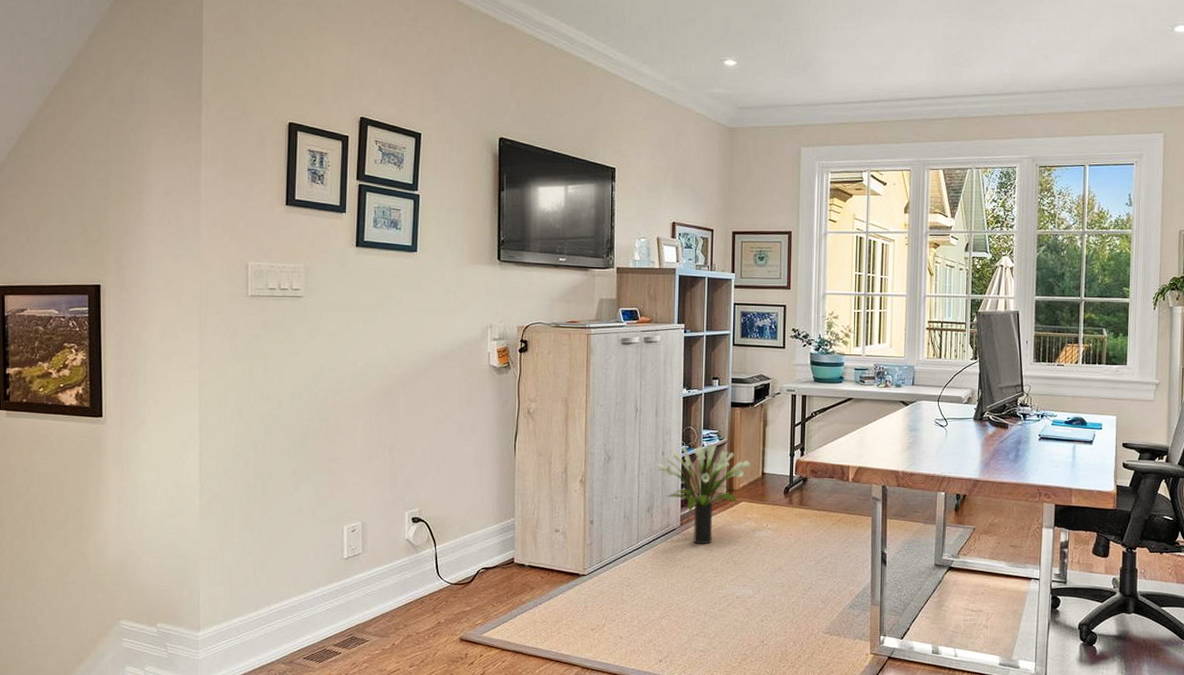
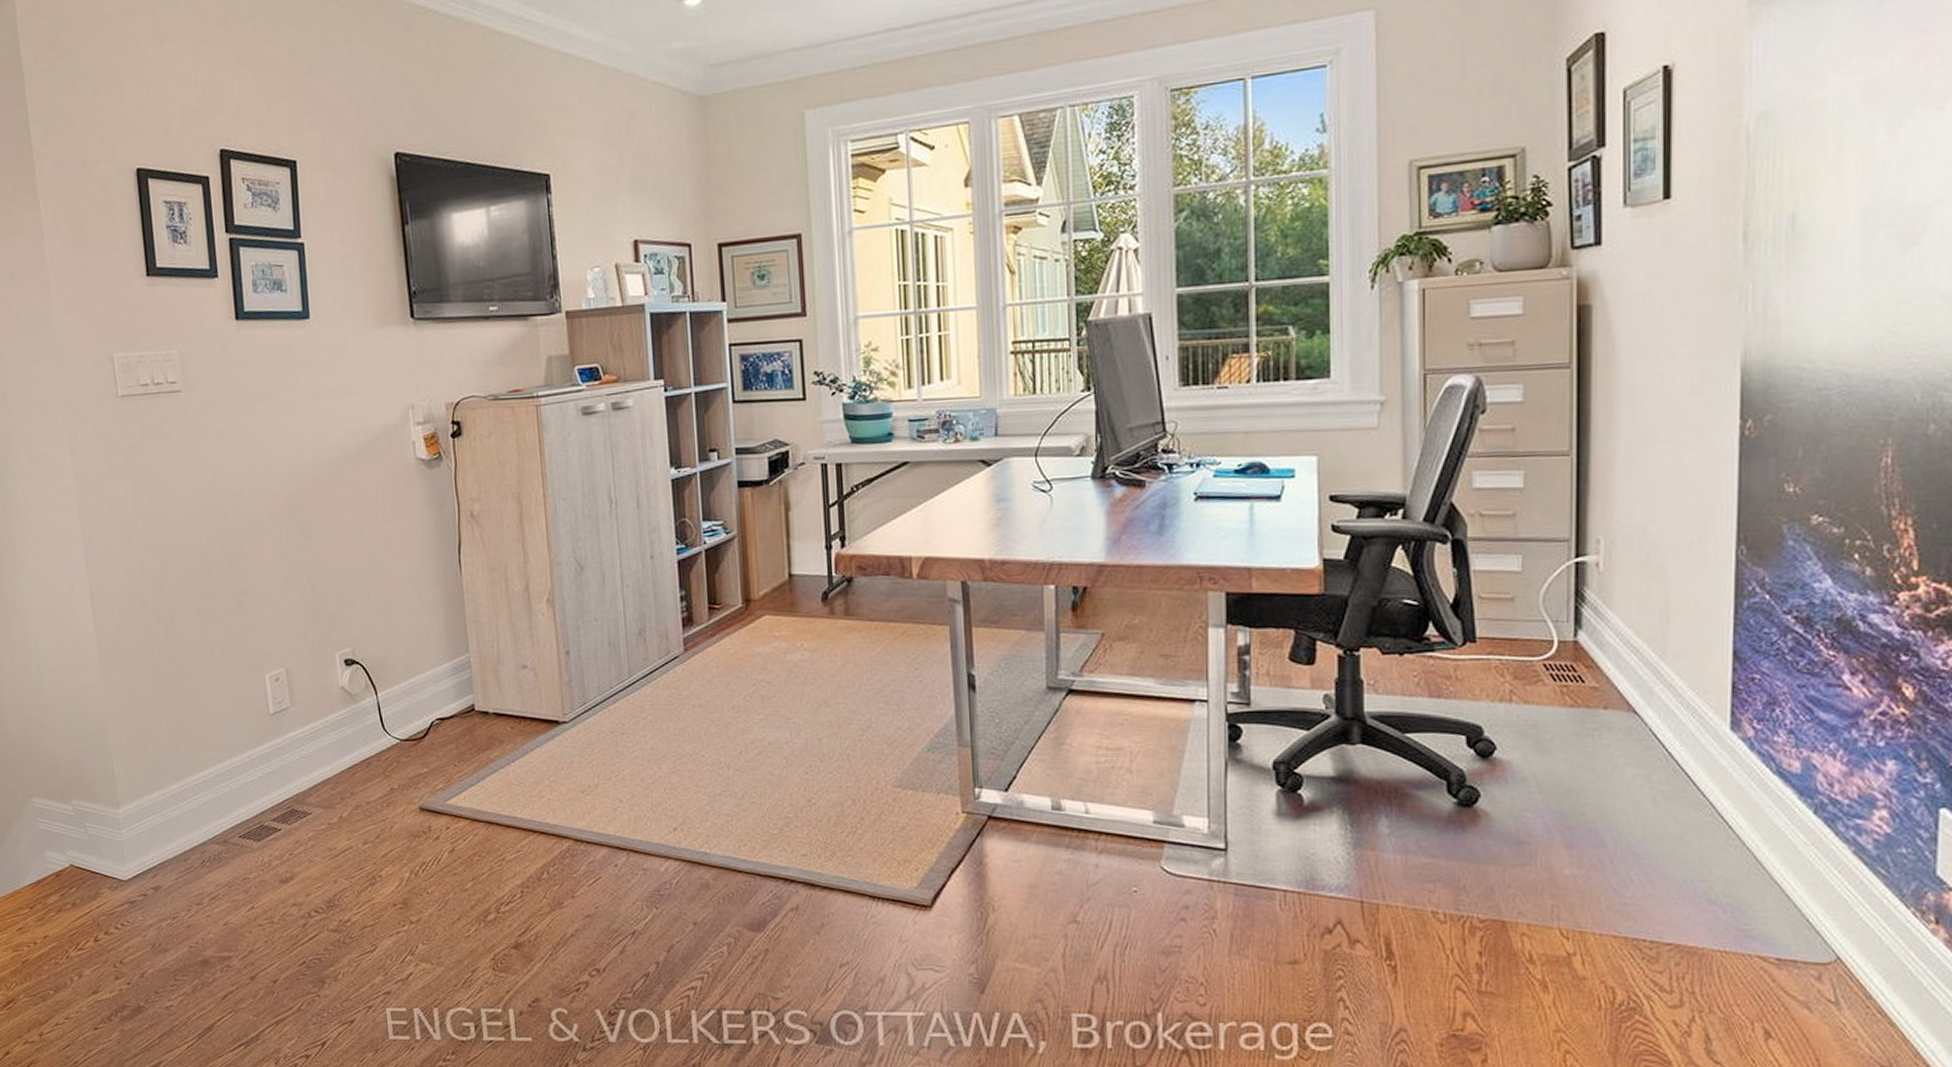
potted plant: present [658,443,752,545] -> none [646,539,774,676]

